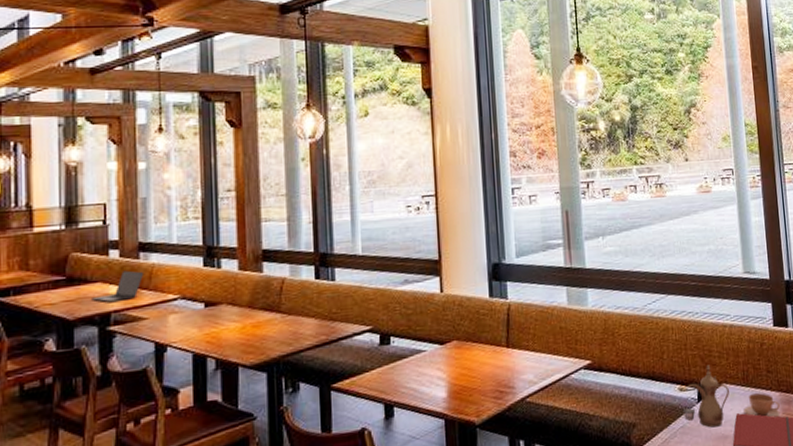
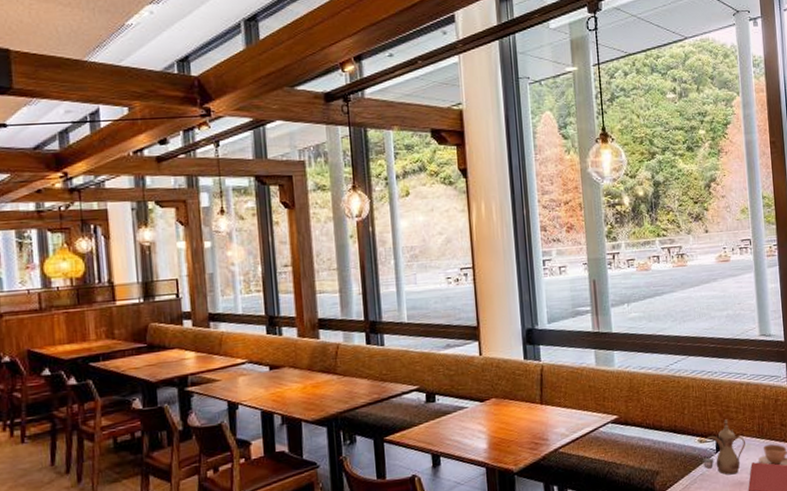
laptop: present [92,270,144,303] -> none [170,338,215,367]

